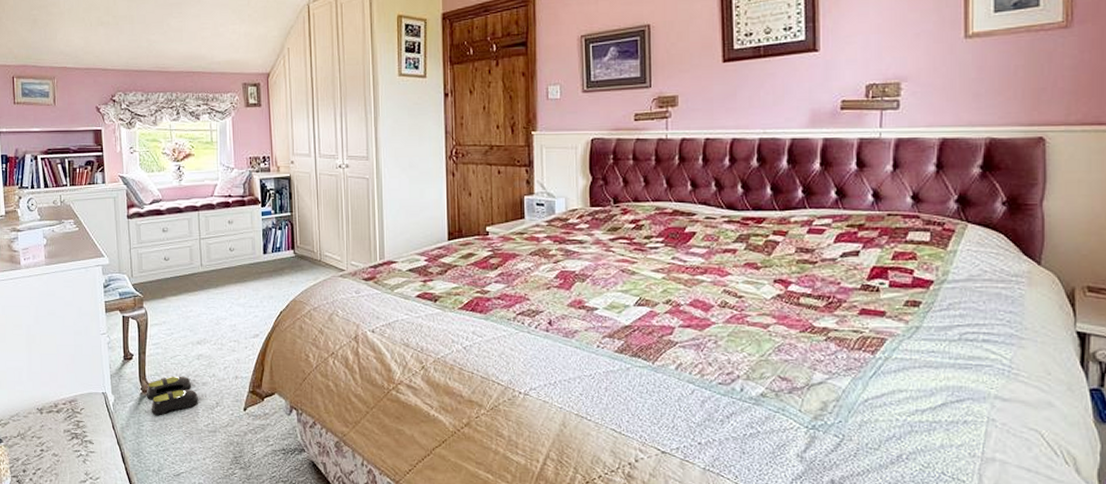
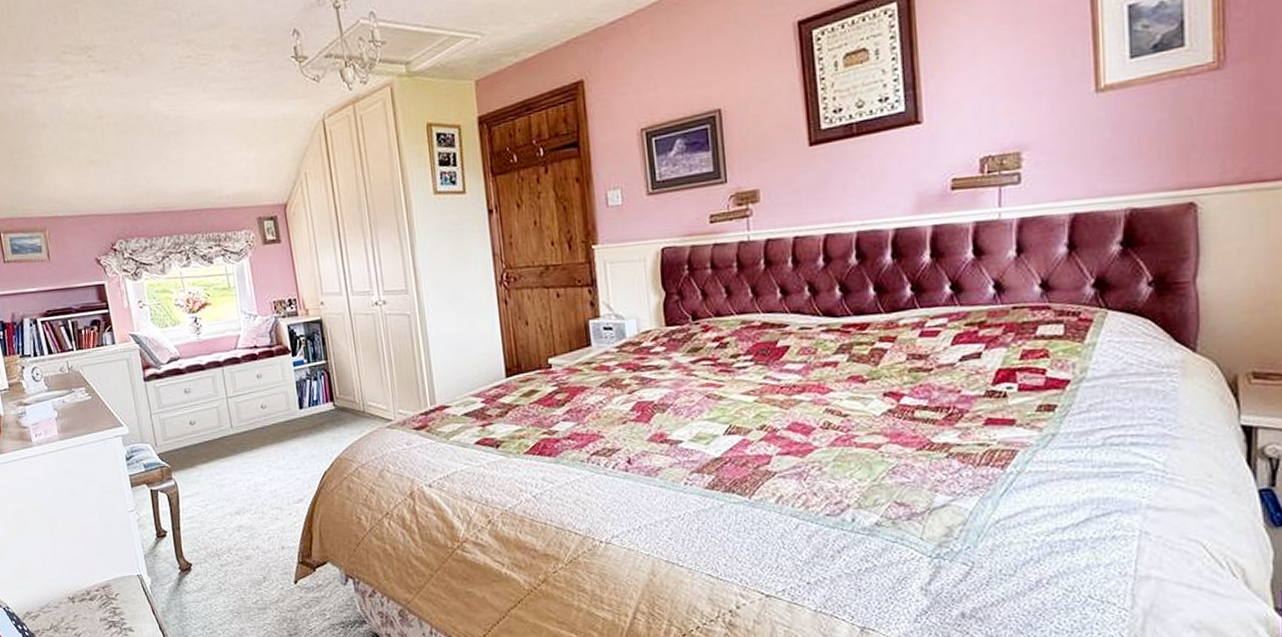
slippers: present [147,376,198,416] -> none [185,550,243,596]

